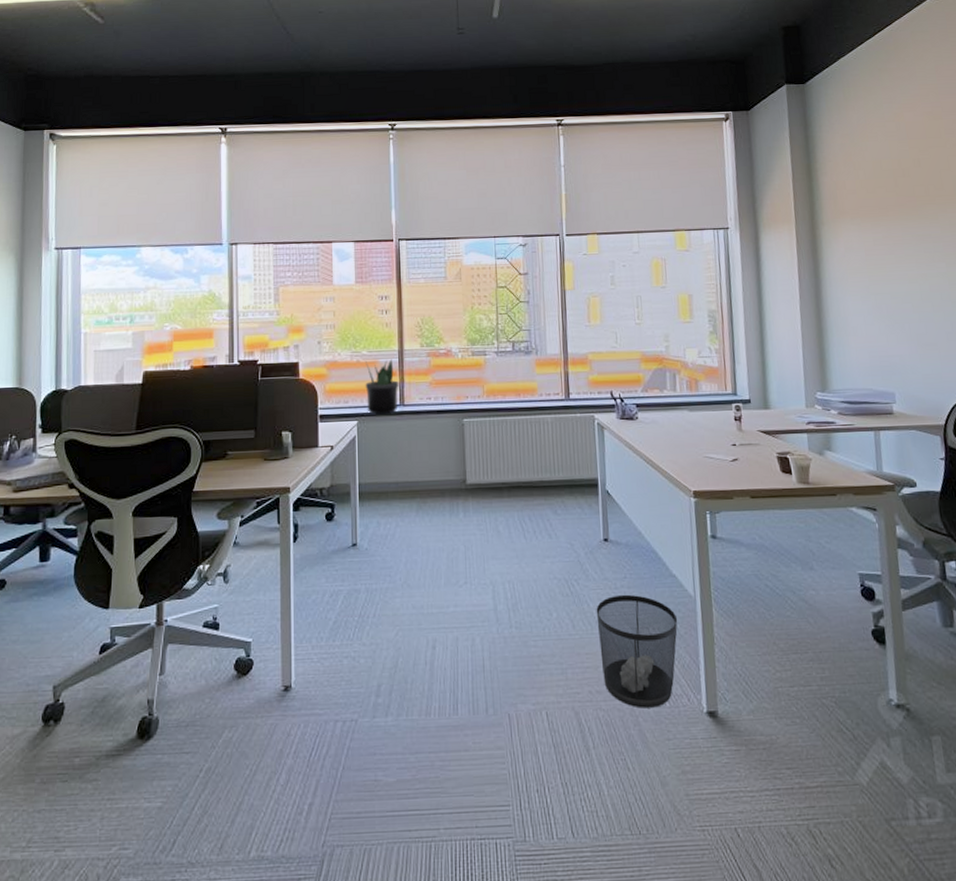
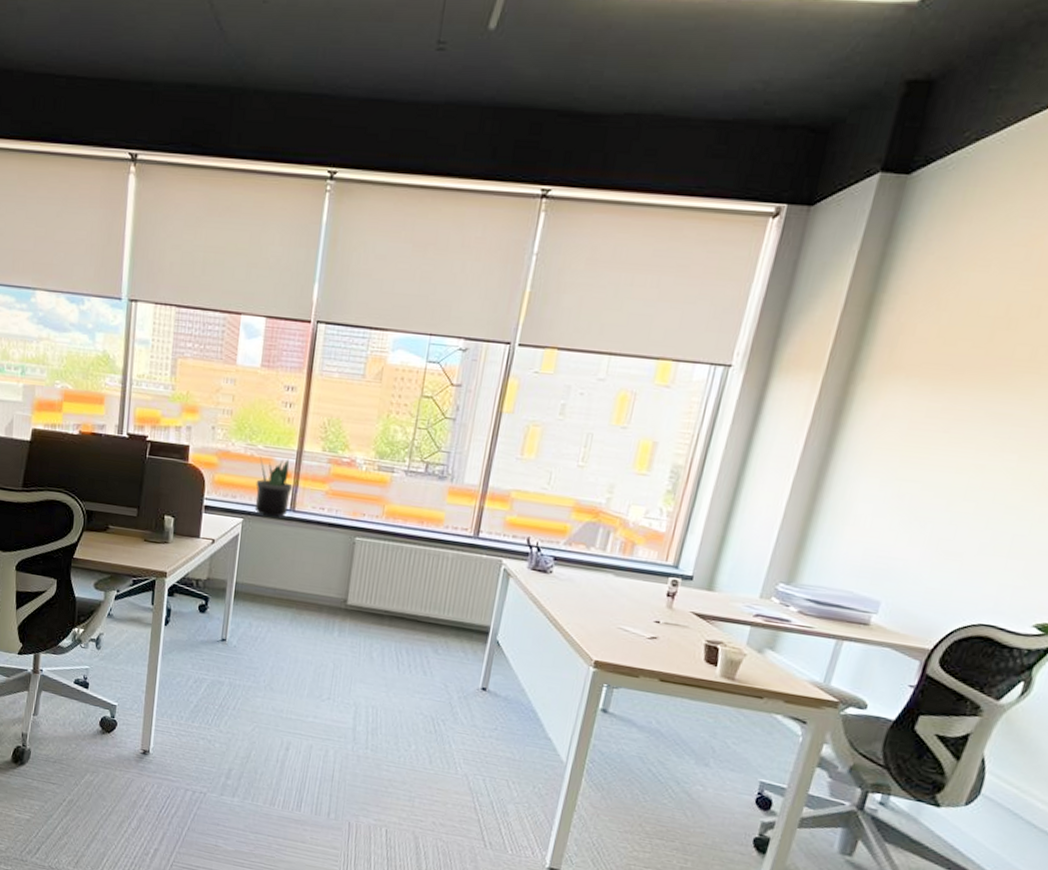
waste bin: present [596,594,678,708] -> none [449,743,542,852]

